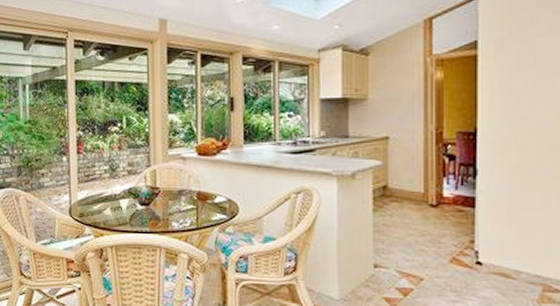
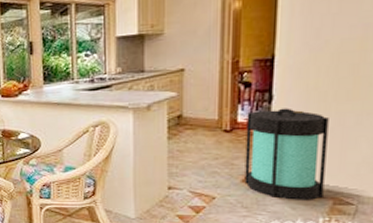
lantern: none [452,184,533,286] -> present [244,108,329,200]

